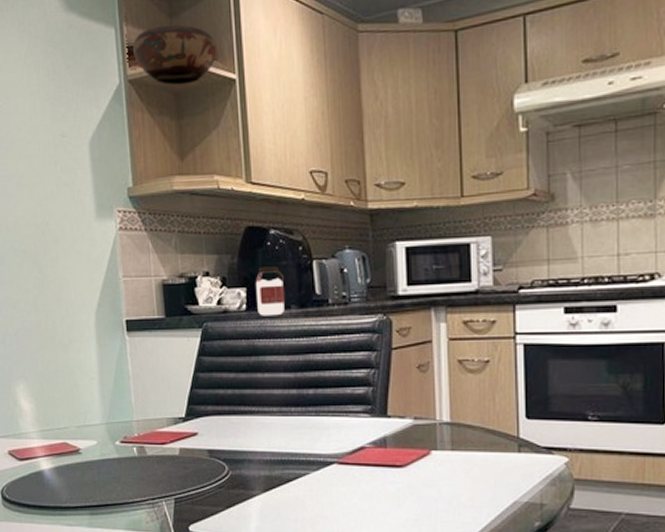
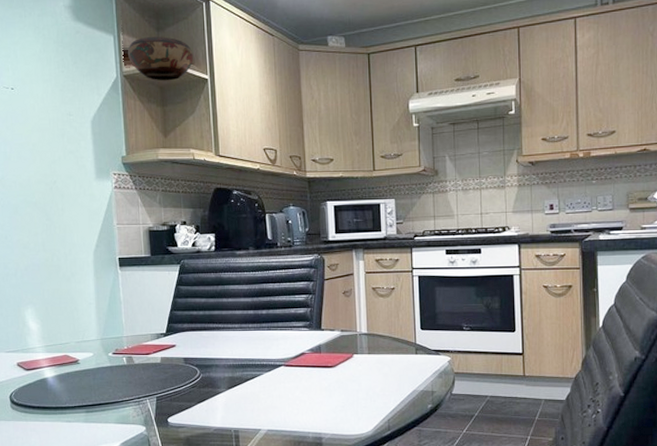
jar: present [256,266,286,316] -> none [222,218,245,255]

